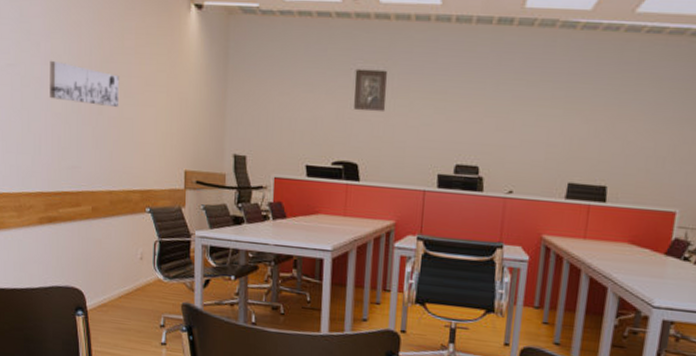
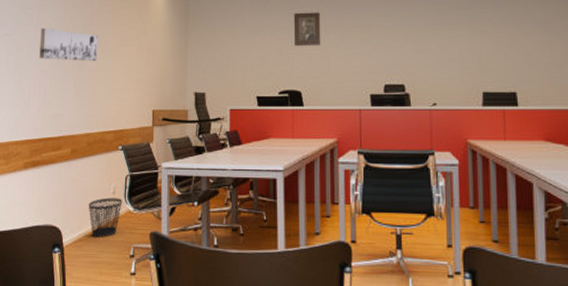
wastebasket: none [113,263,151,305] -> present [88,197,122,238]

